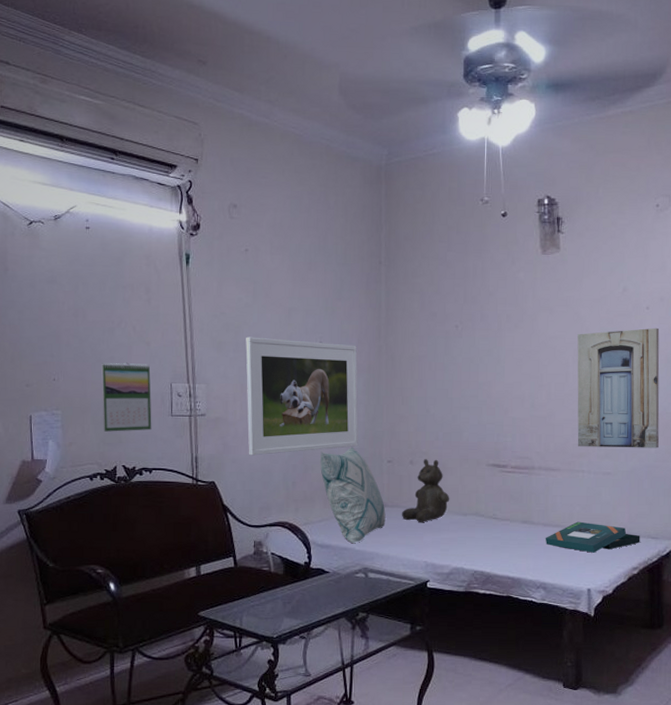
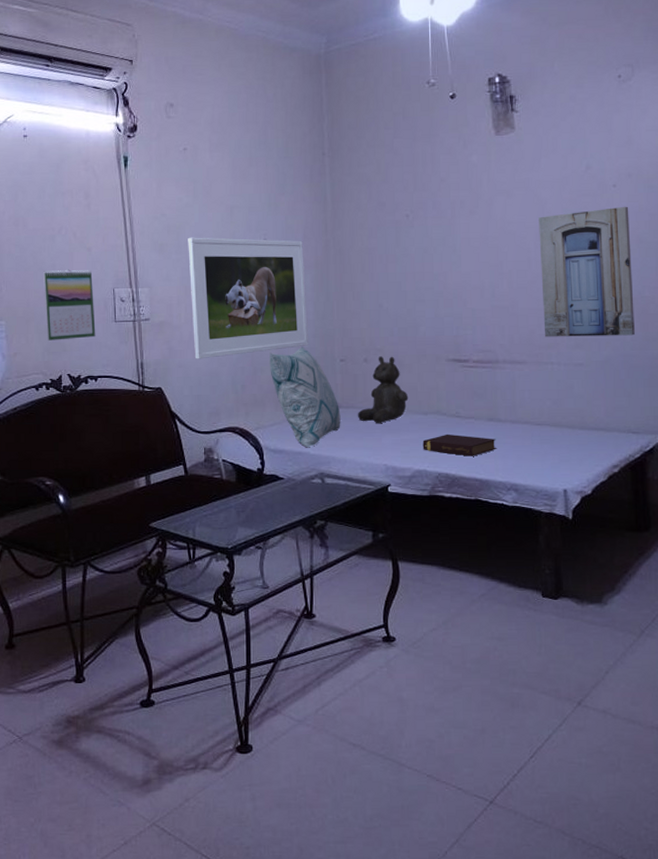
book: none [461,534,529,556] -> present [422,434,496,456]
board game: present [545,521,640,553] -> none [513,417,620,451]

